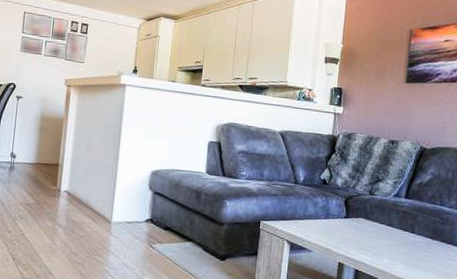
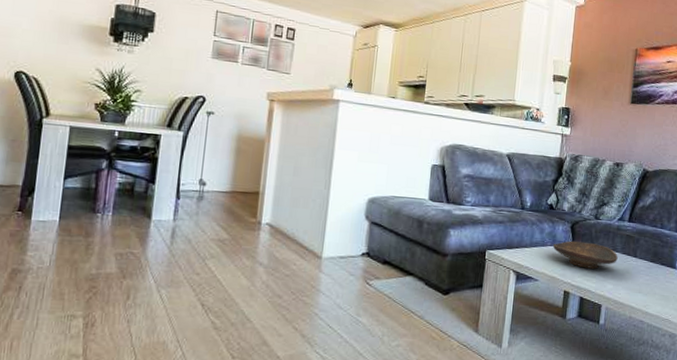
decorative bowl: none [327,215,394,243] -> present [553,241,618,269]

